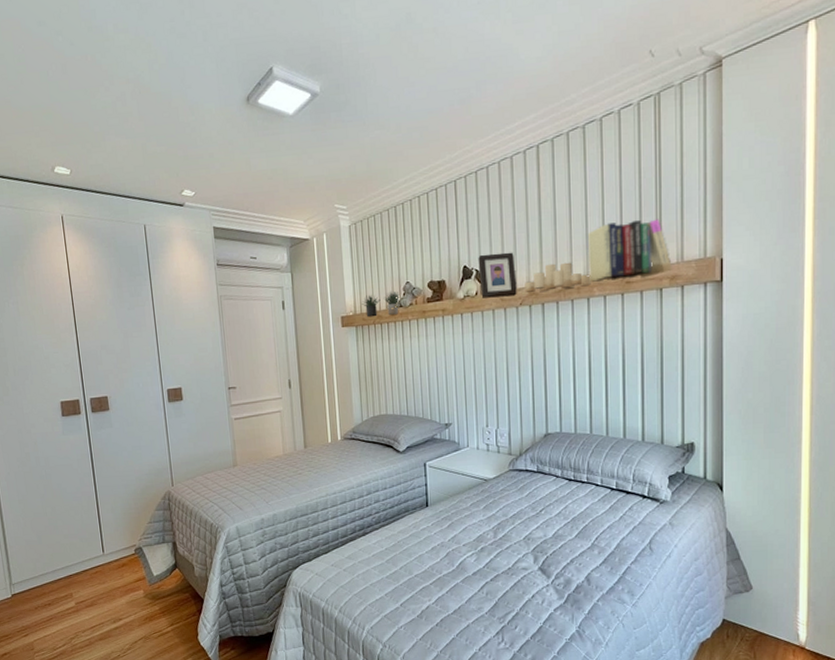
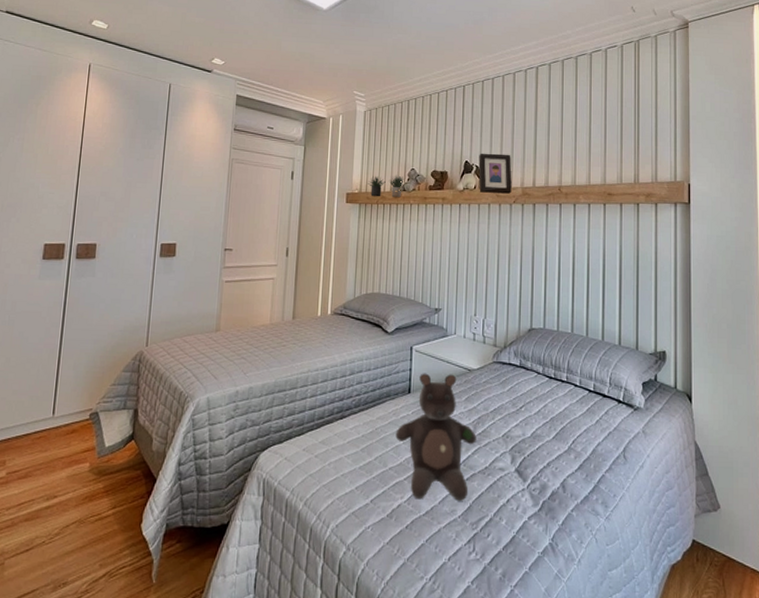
stuffed animal: none [417,485,498,601] -> present [395,373,477,501]
candle: present [525,262,591,293] -> none [519,169,578,194]
books: present [588,219,672,282] -> none [576,141,648,192]

